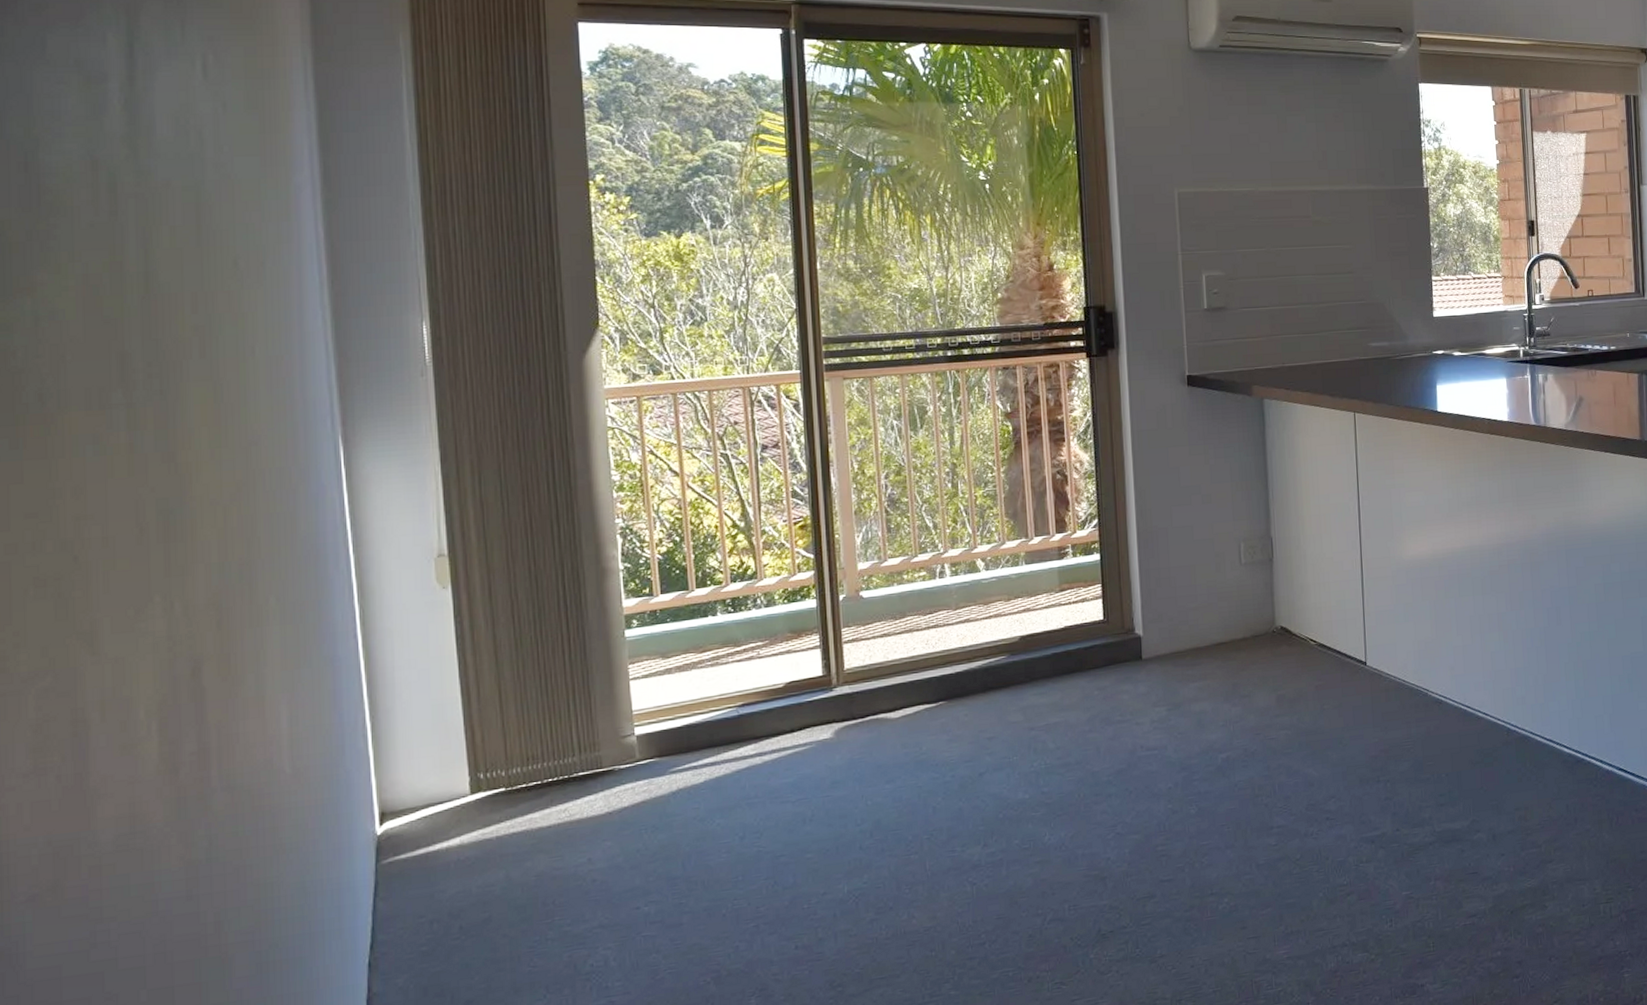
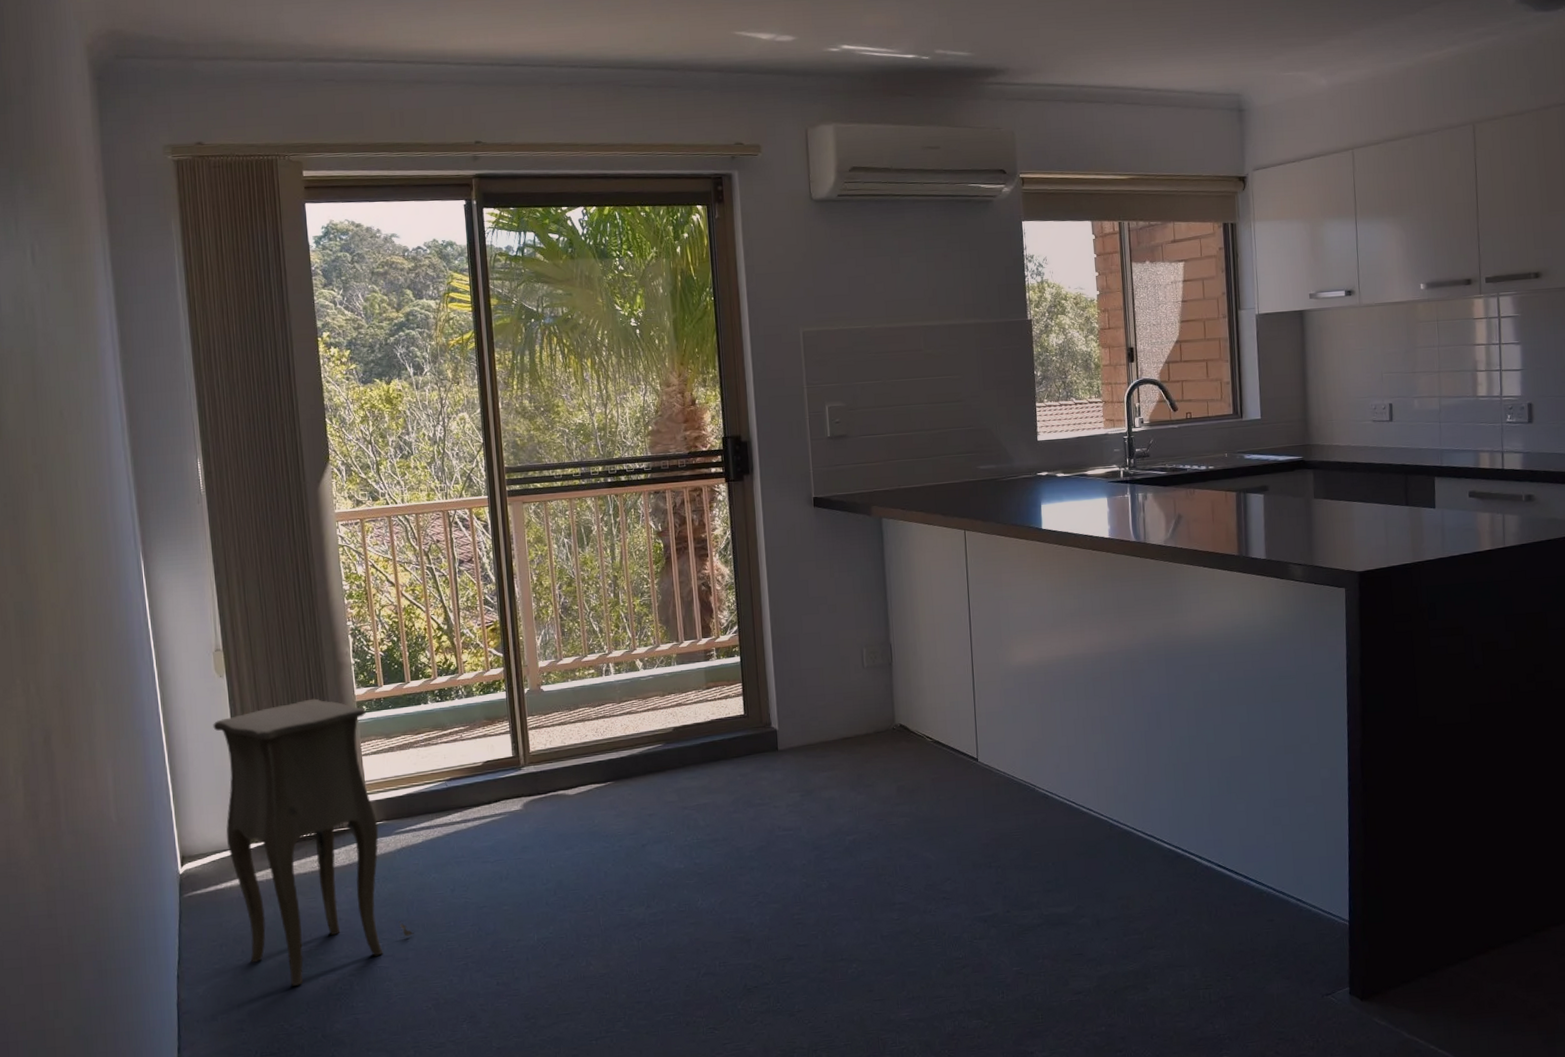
side table: none [431,612,691,967] -> present [213,698,414,986]

